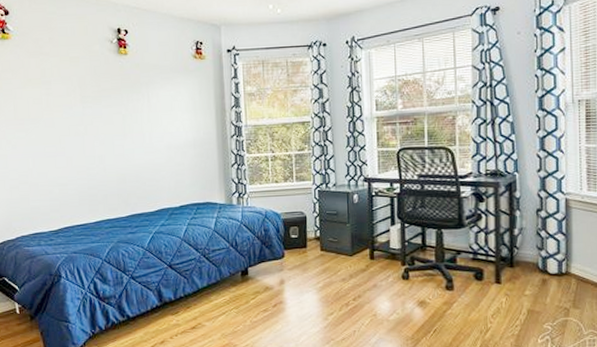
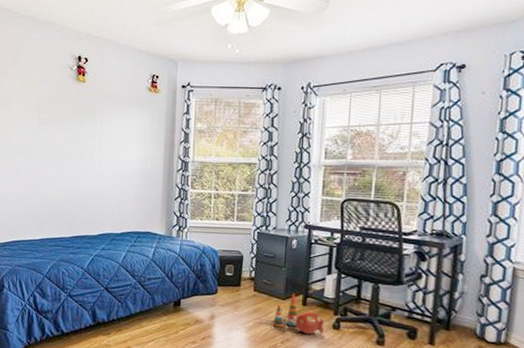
stacking toy: none [342,248,394,288] -> present [272,293,325,335]

